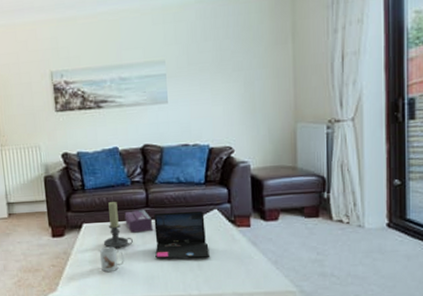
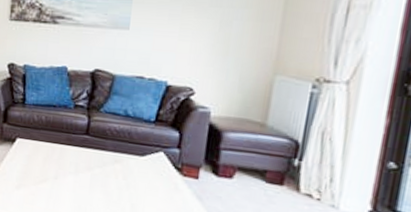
mug: present [100,246,124,273] -> none [28,166,53,194]
candle holder: present [104,201,133,248] -> none [35,121,66,171]
tissue box: present [124,209,153,233] -> none [60,134,90,160]
laptop: present [154,210,209,259] -> none [86,143,148,203]

